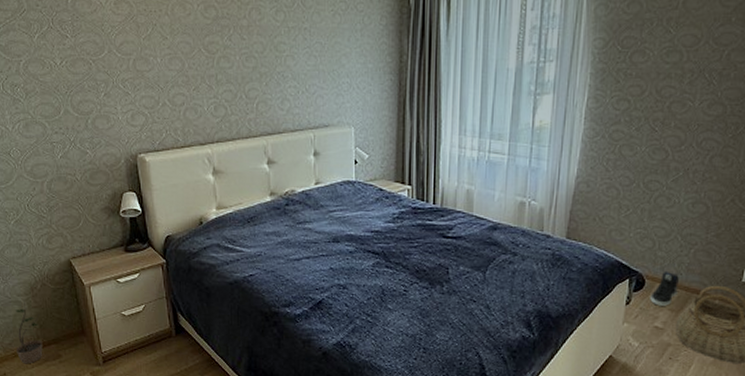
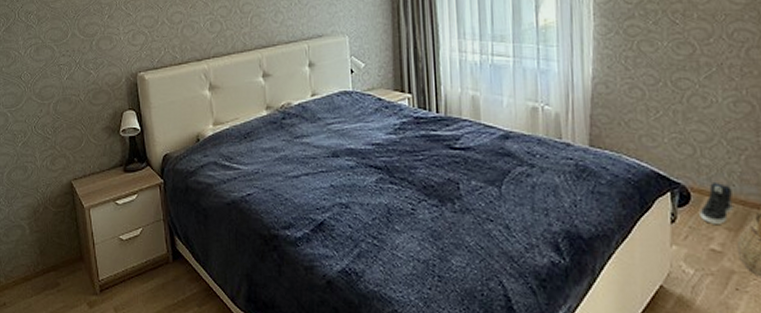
potted plant: present [15,299,43,364] -> none [17,223,42,293]

